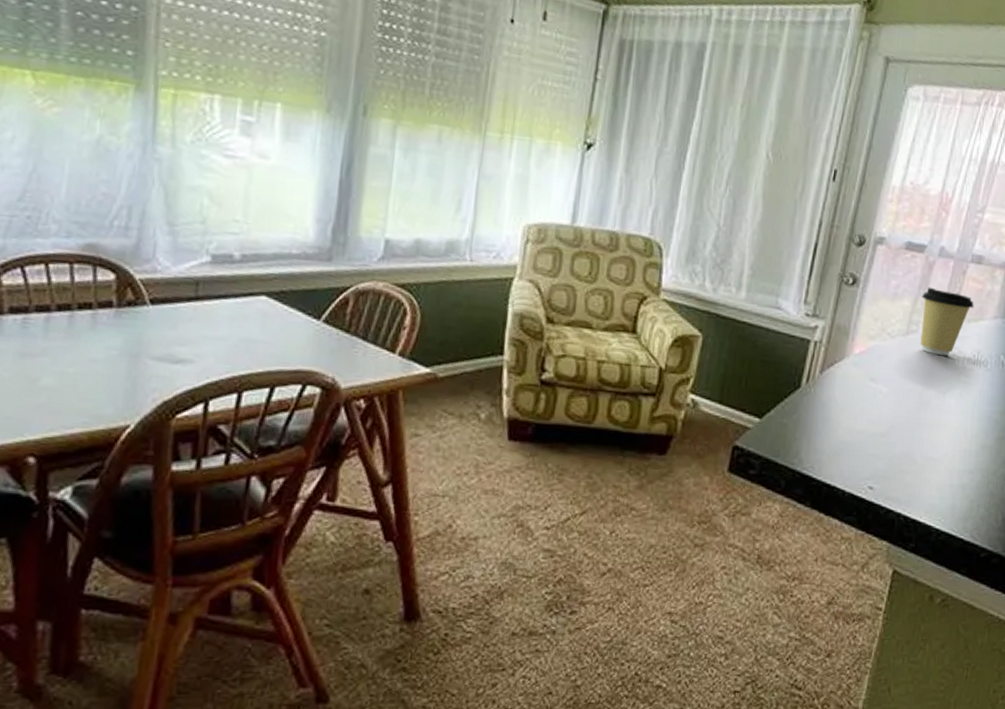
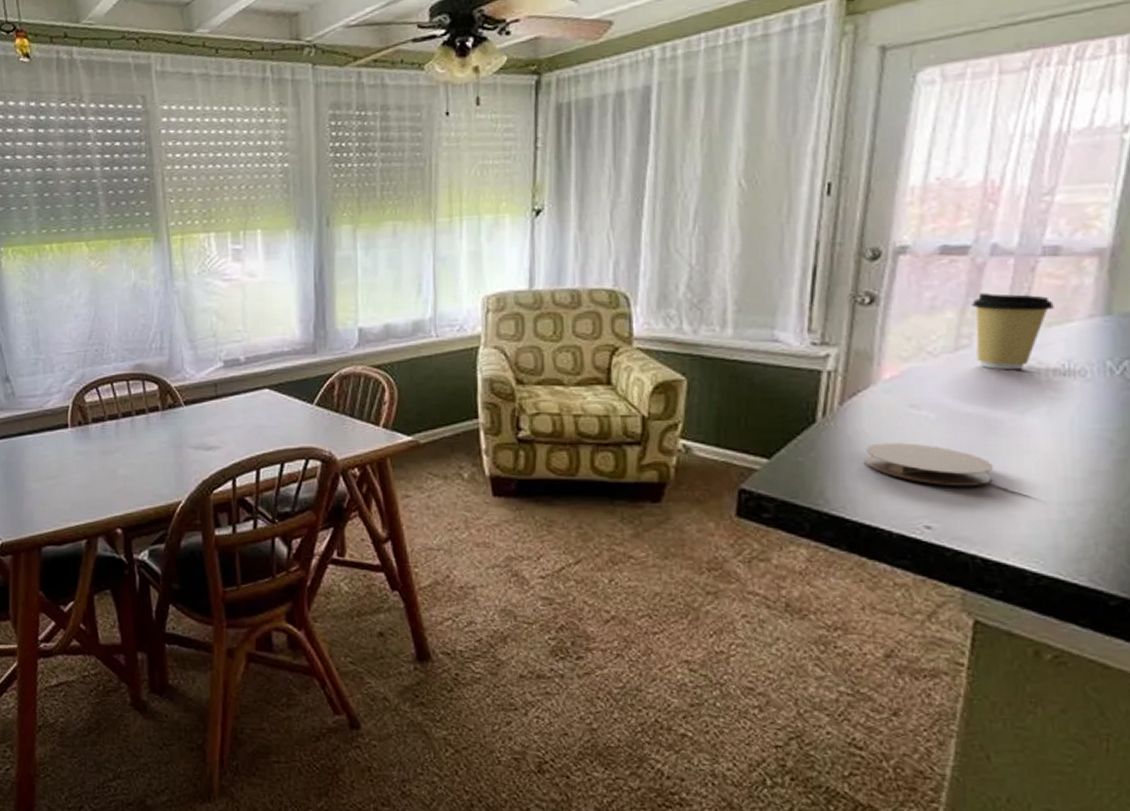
coaster: none [832,410,921,453] -> present [863,443,994,486]

